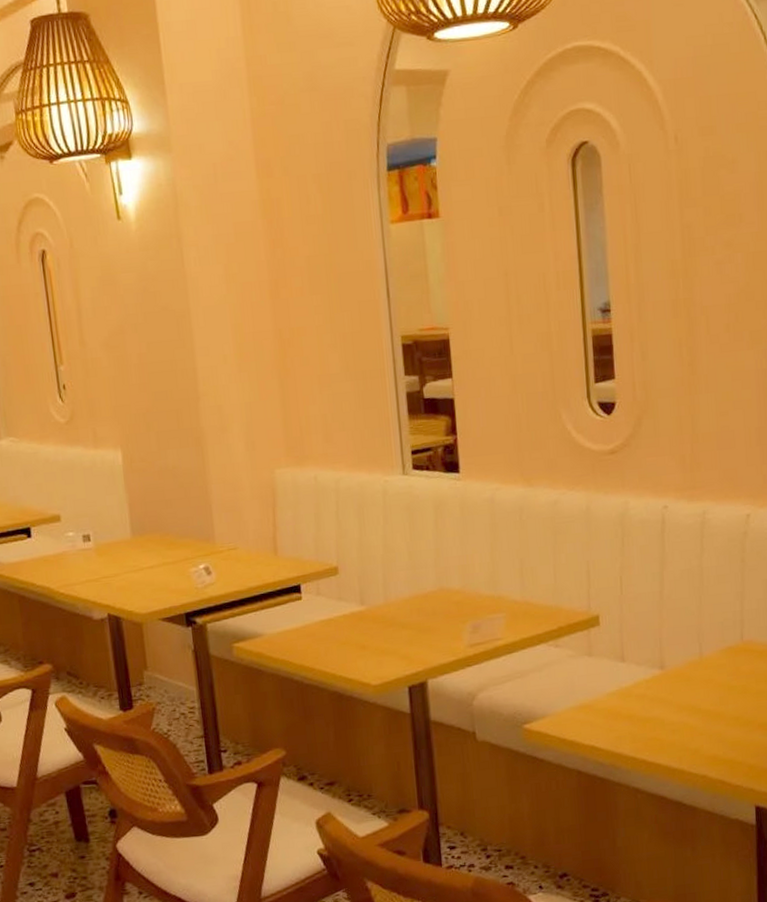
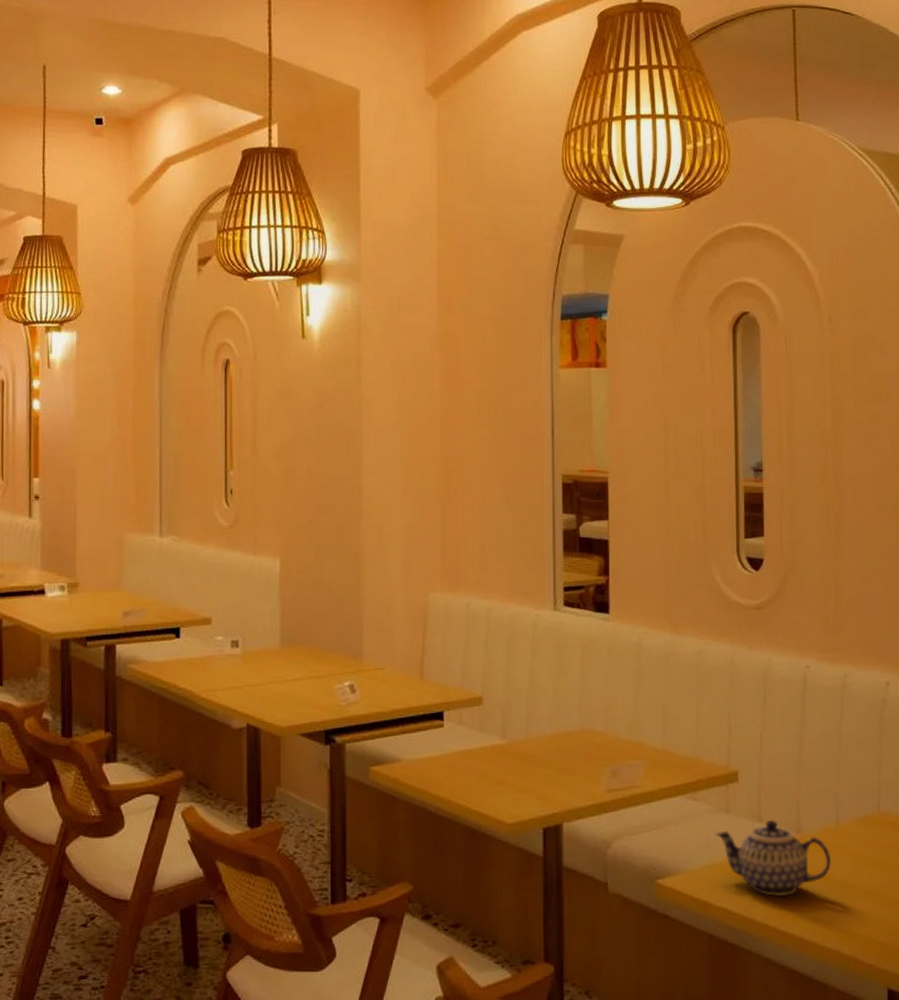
teapot: none [579,658,697,731] -> present [716,819,832,896]

